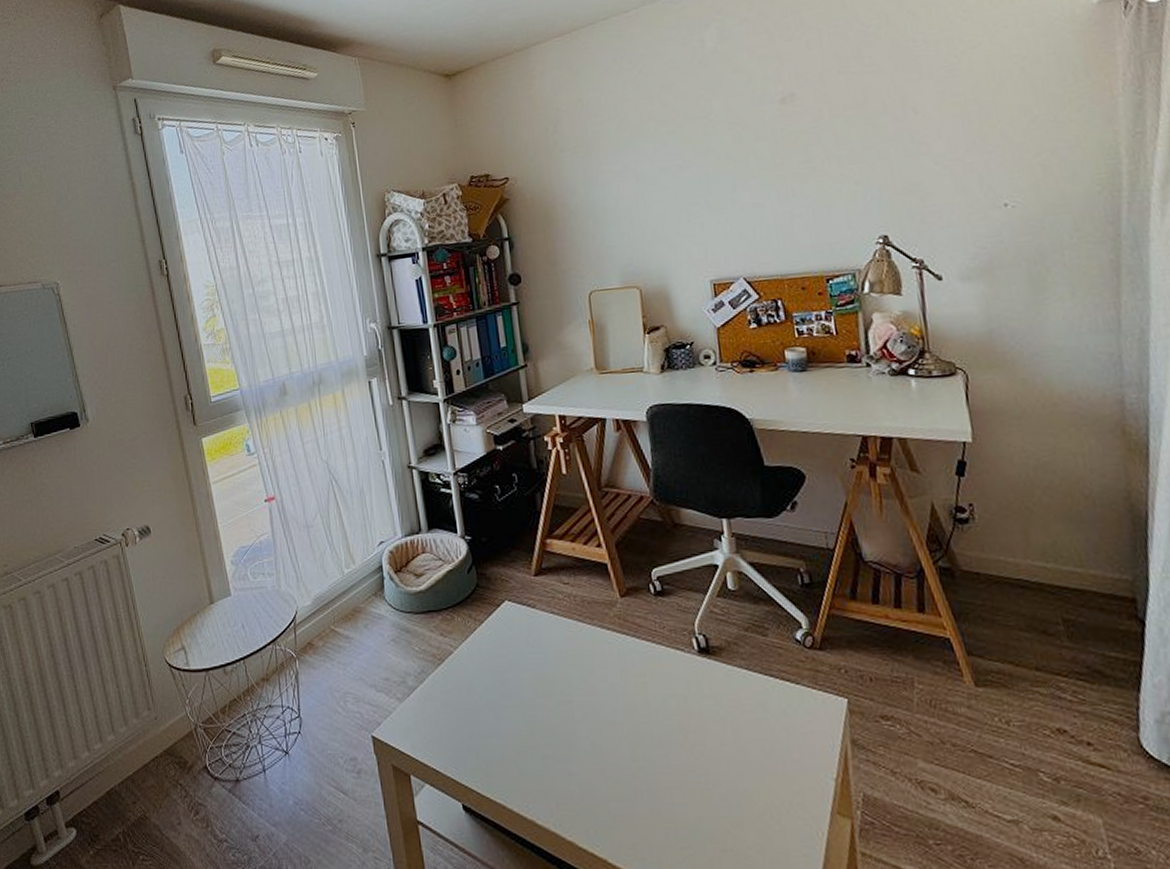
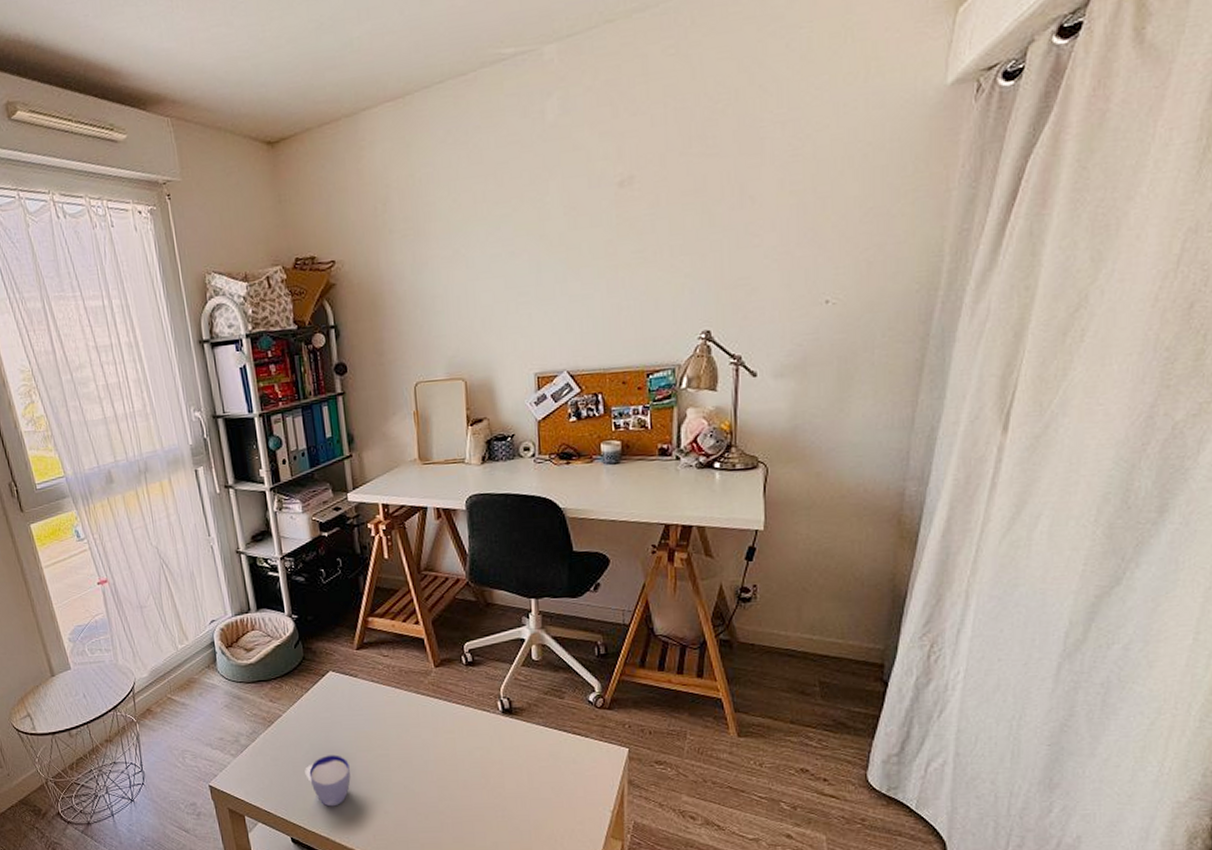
cup: none [478,701,530,766] -> present [305,755,351,807]

